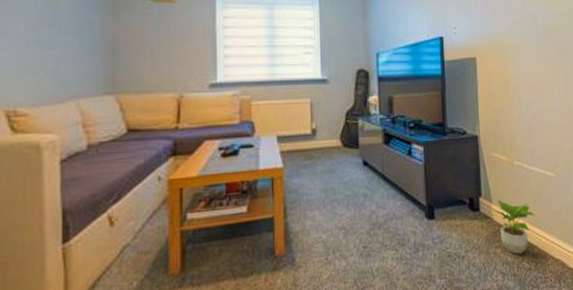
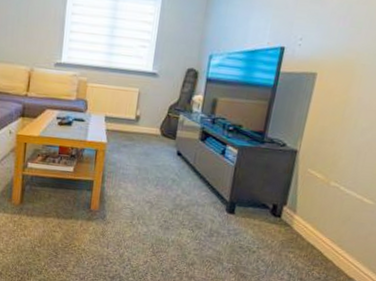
potted plant: present [492,199,536,255] -> none [294,212,340,264]

